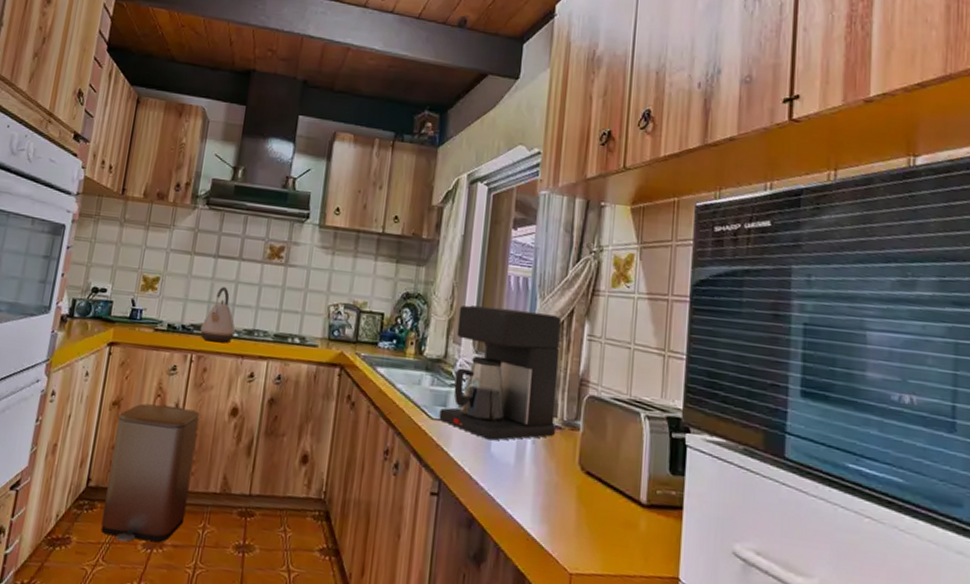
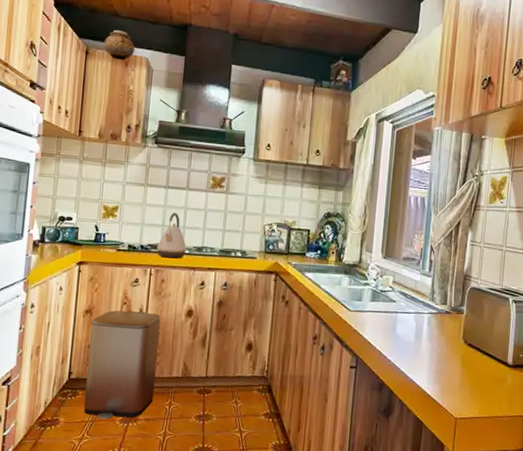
decorative pot: none [156,77,191,110] -> present [103,30,135,60]
coffee maker: present [439,305,561,441] -> none [355,221,450,325]

